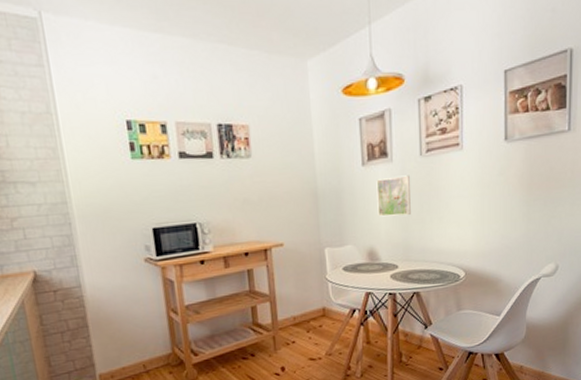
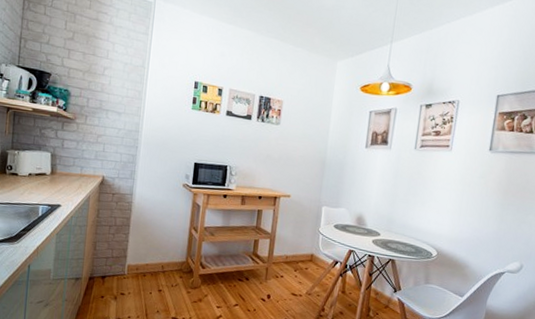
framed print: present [376,175,411,217] -> none [371,161,403,195]

